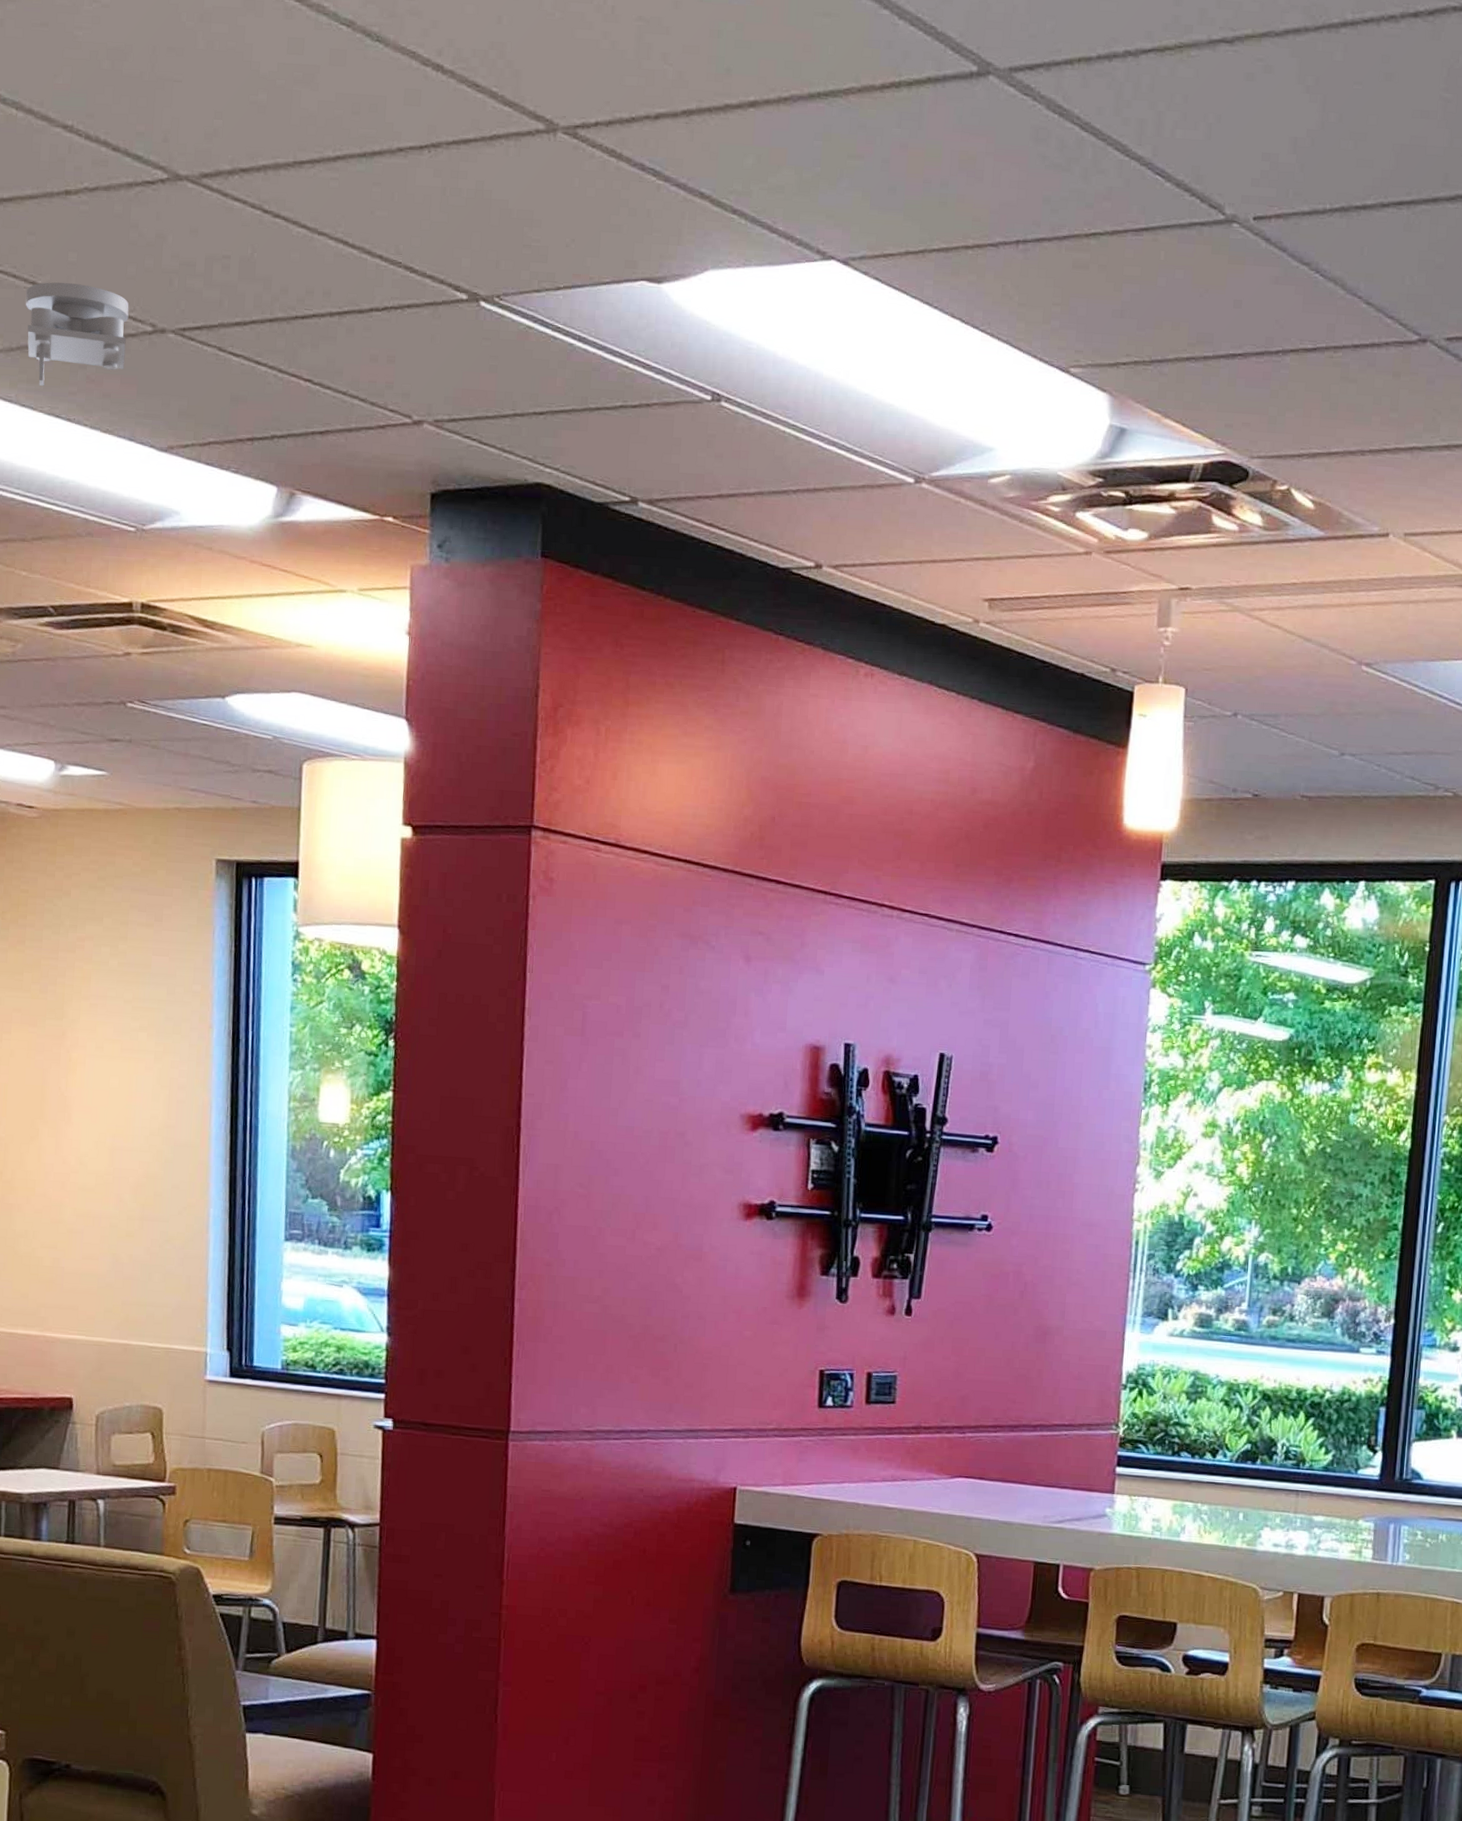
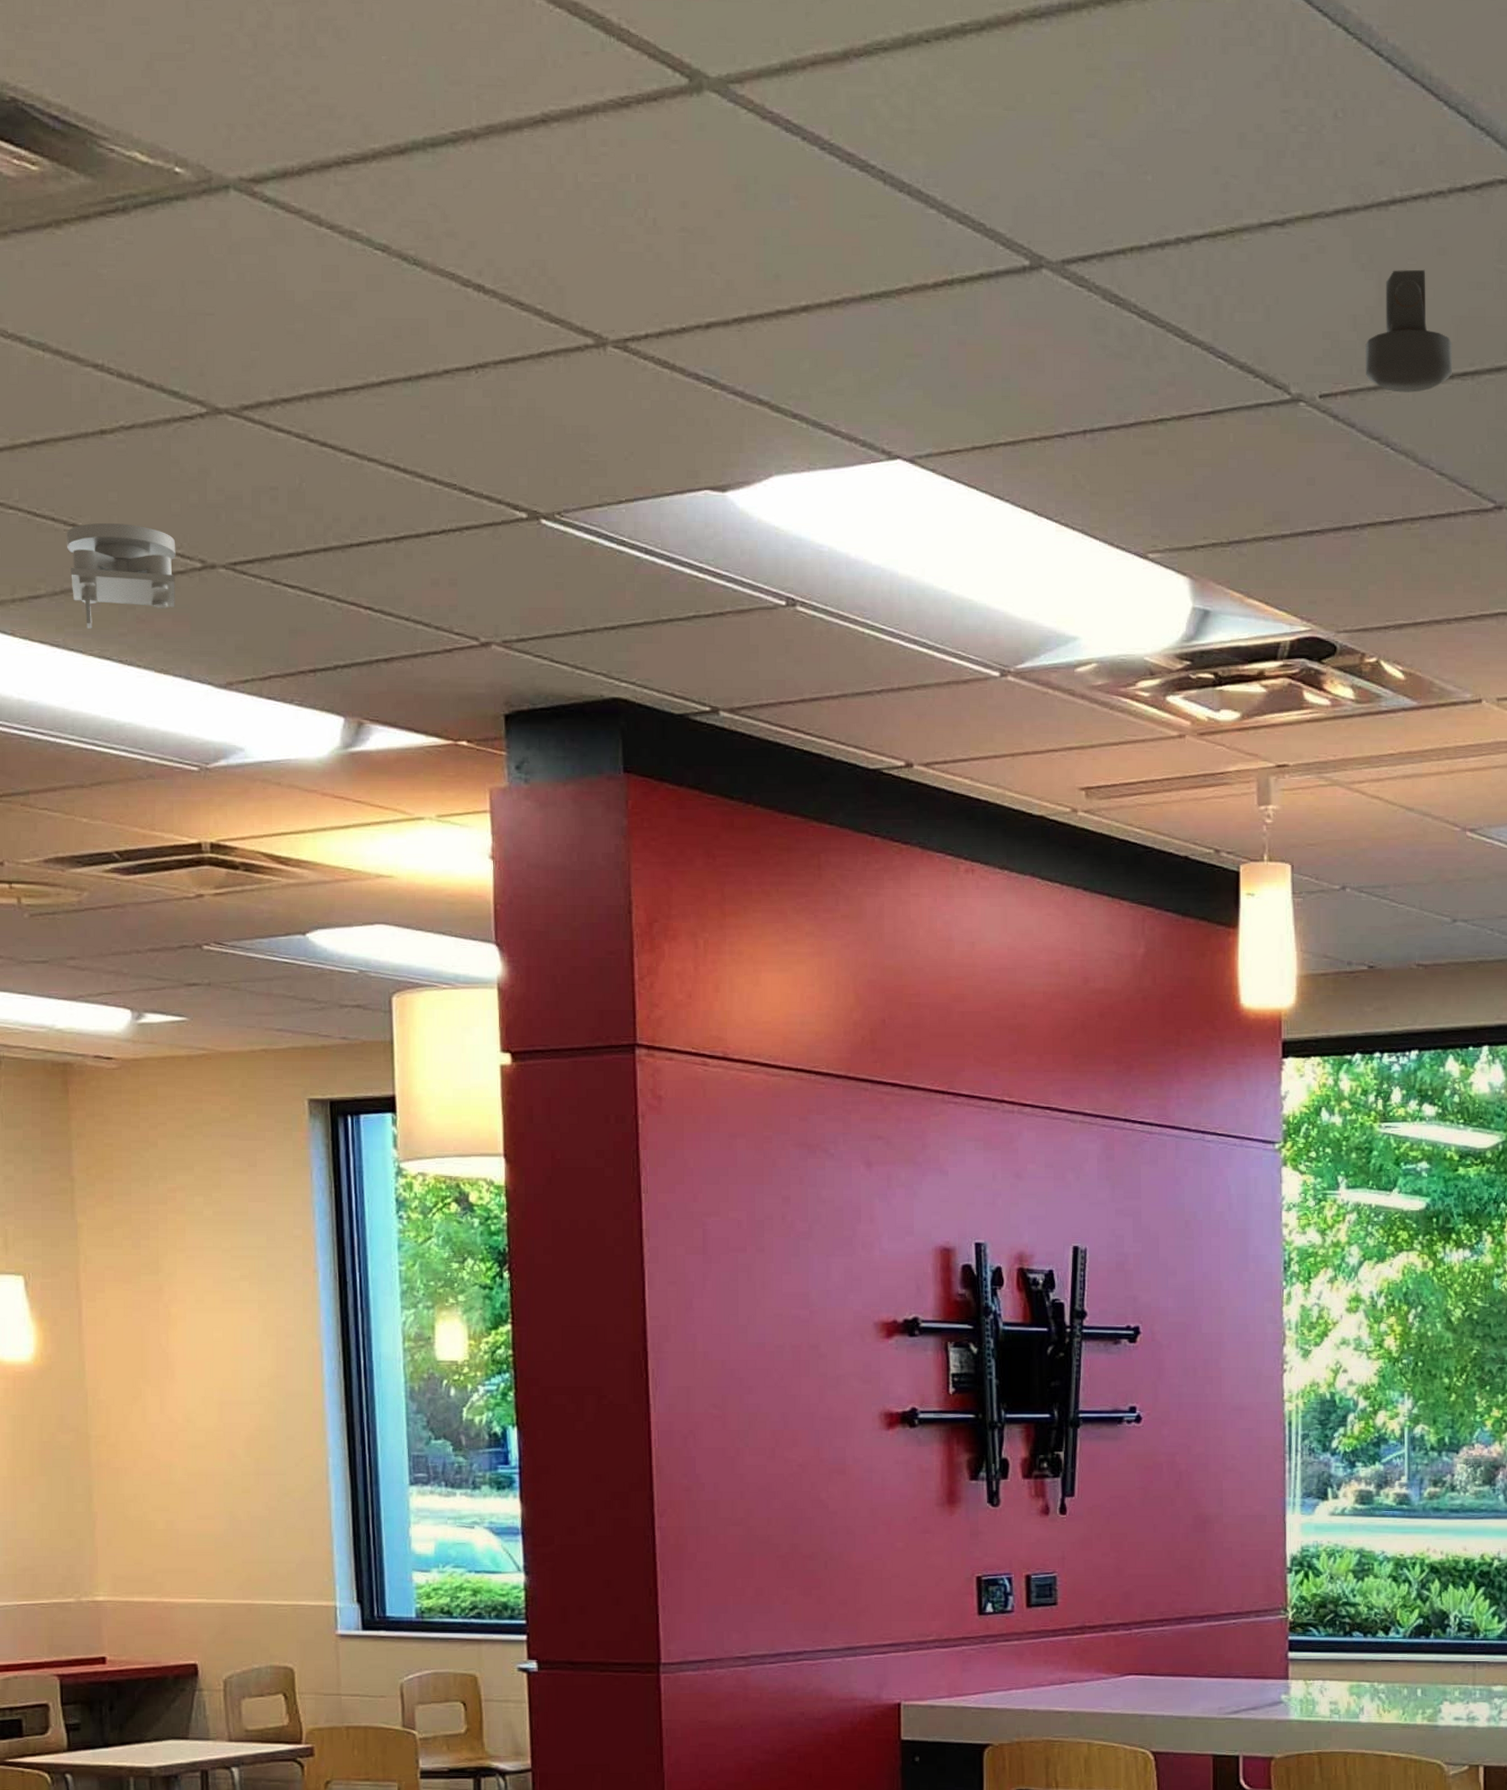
security camera: none [1302,94,1391,219] -> present [1365,269,1453,393]

